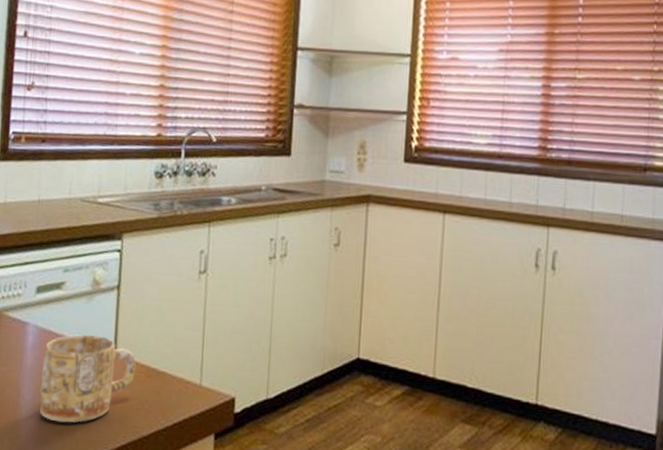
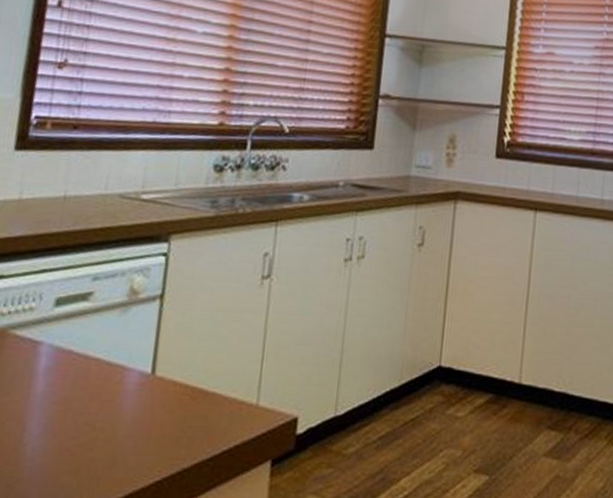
mug: present [39,334,136,423] -> none [50,353,179,460]

